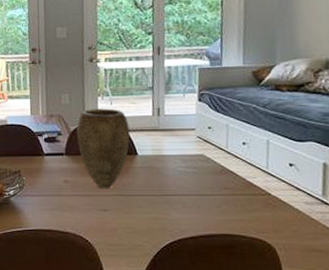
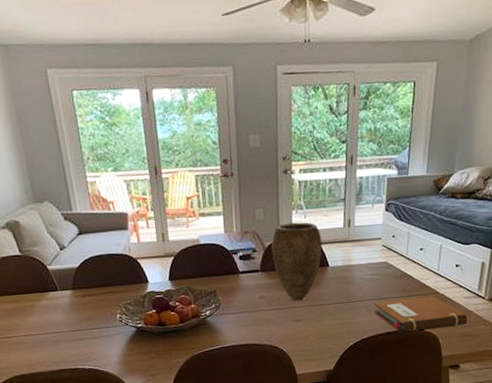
notebook: none [191,197,313,238] -> present [374,296,468,333]

